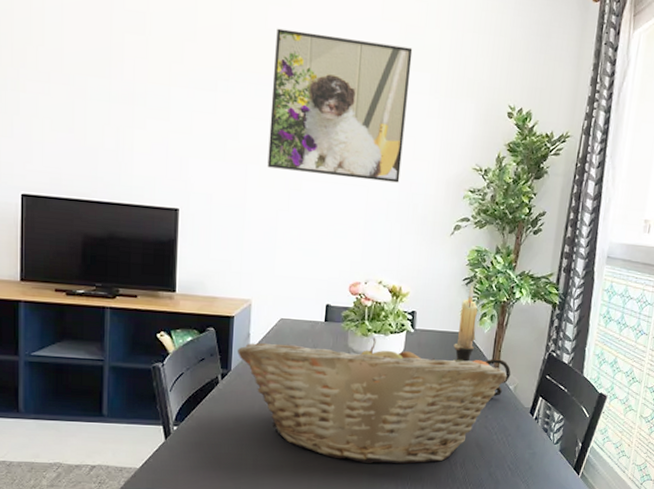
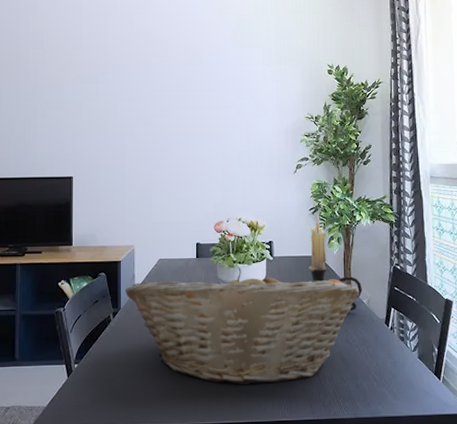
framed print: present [267,28,413,183] -> none [140,31,247,137]

